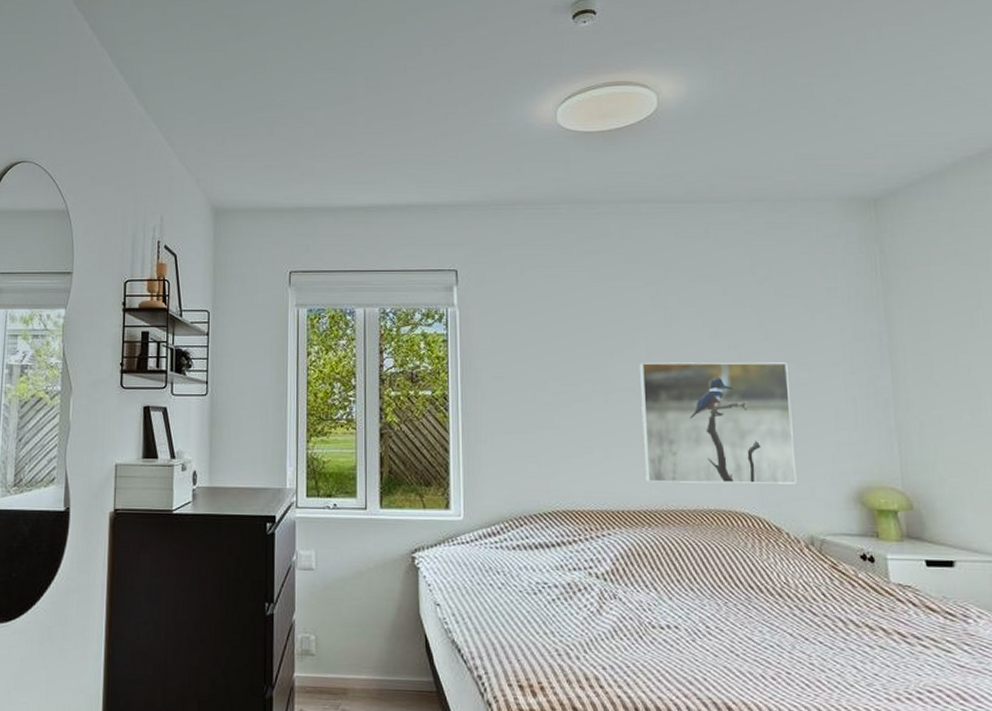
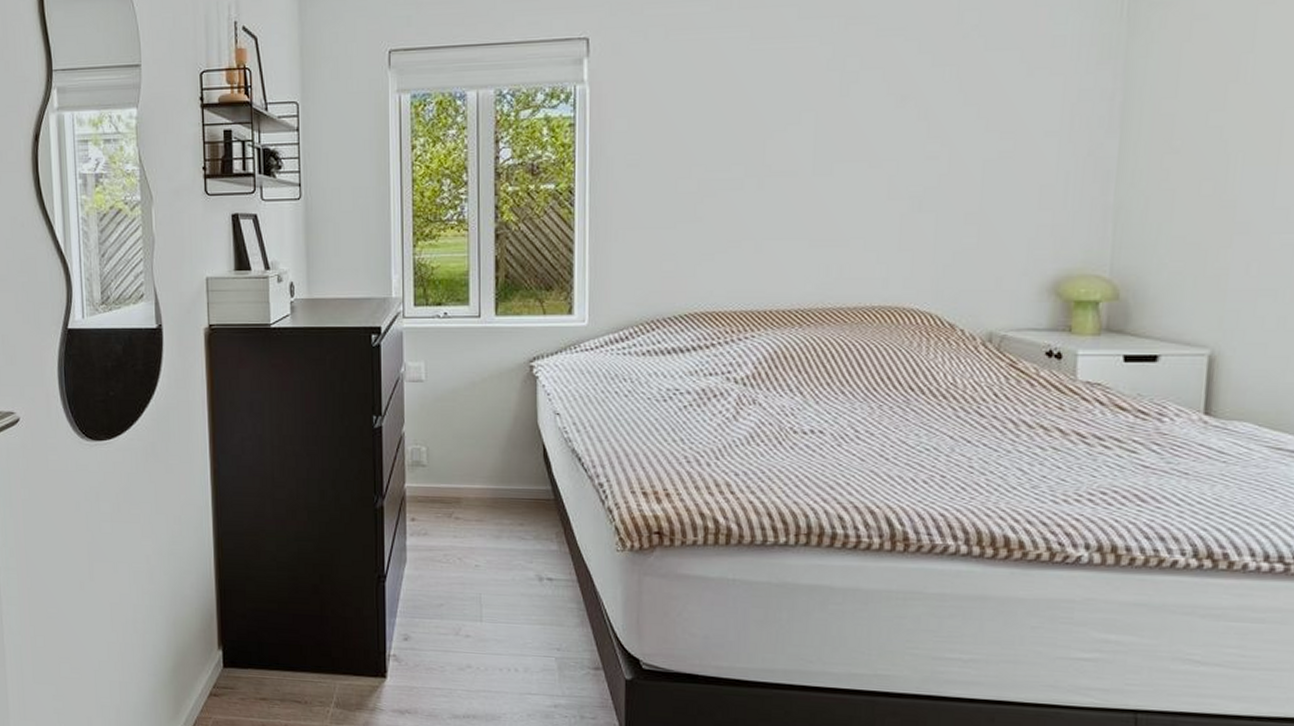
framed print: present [639,362,797,484] -> none [800,132,989,278]

